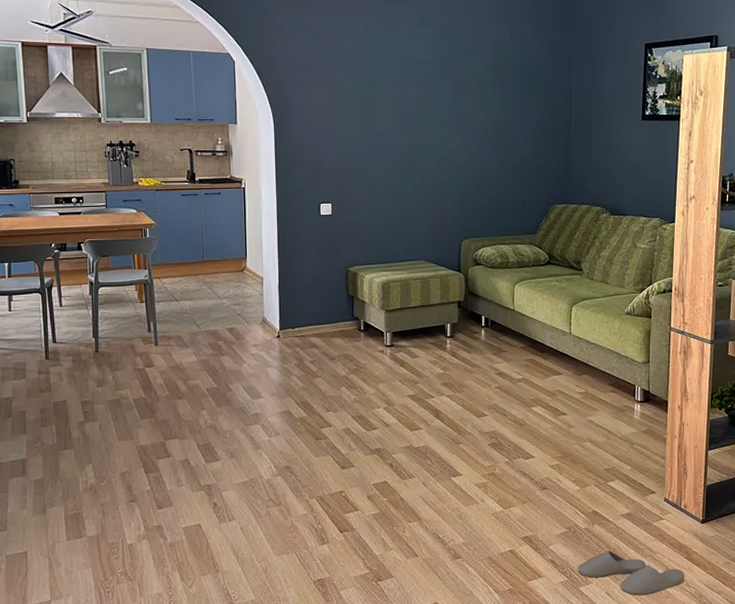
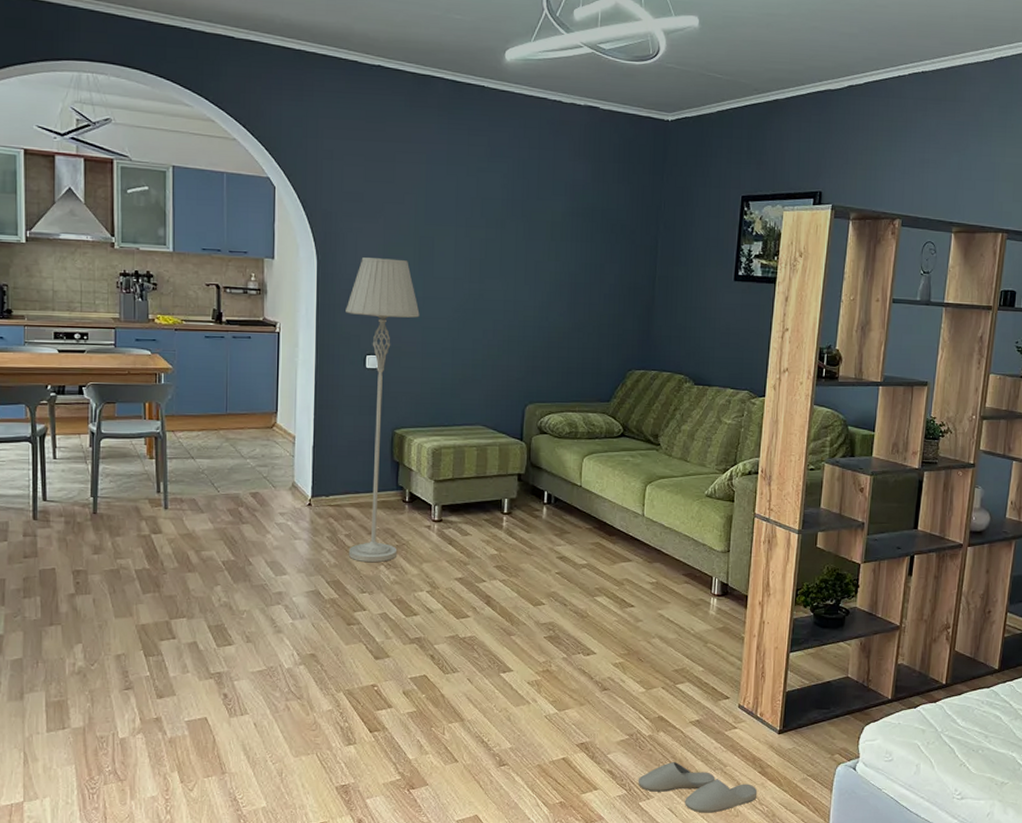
floor lamp: none [301,118,365,385] -> present [346,257,420,563]

